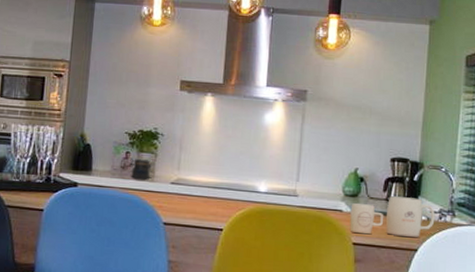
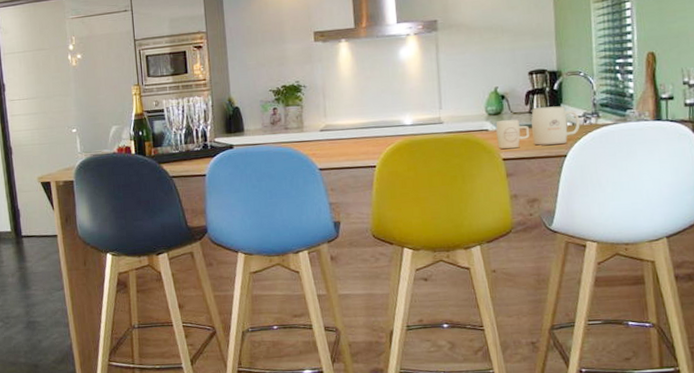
jar: present [129,159,152,182] -> none [278,112,301,134]

